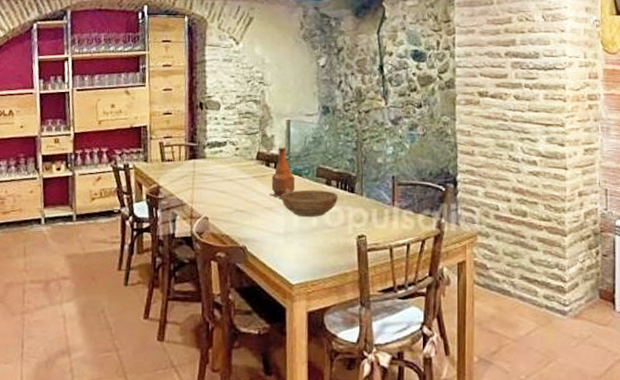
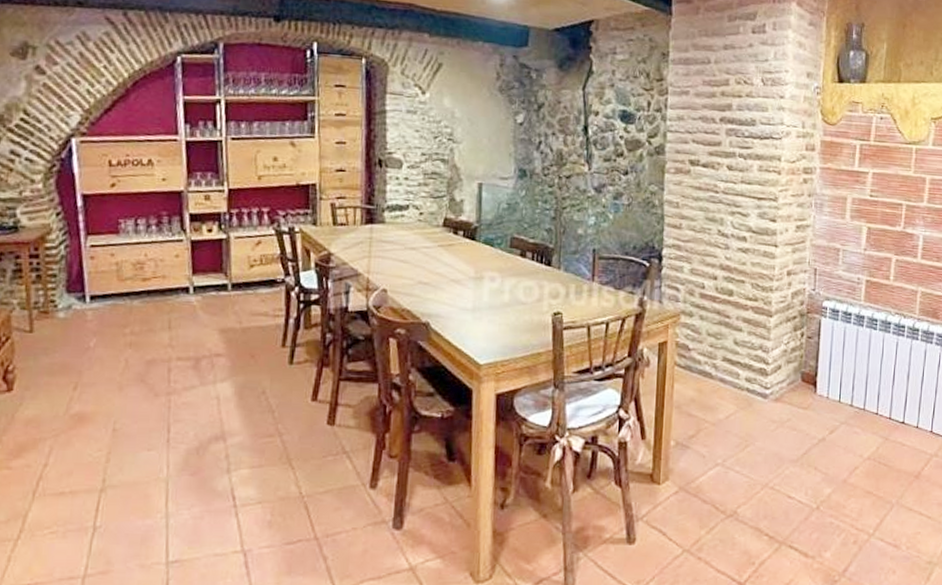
bottle: present [270,146,296,198] -> none [457,212,486,270]
bowl: present [280,189,338,218] -> none [469,261,533,292]

